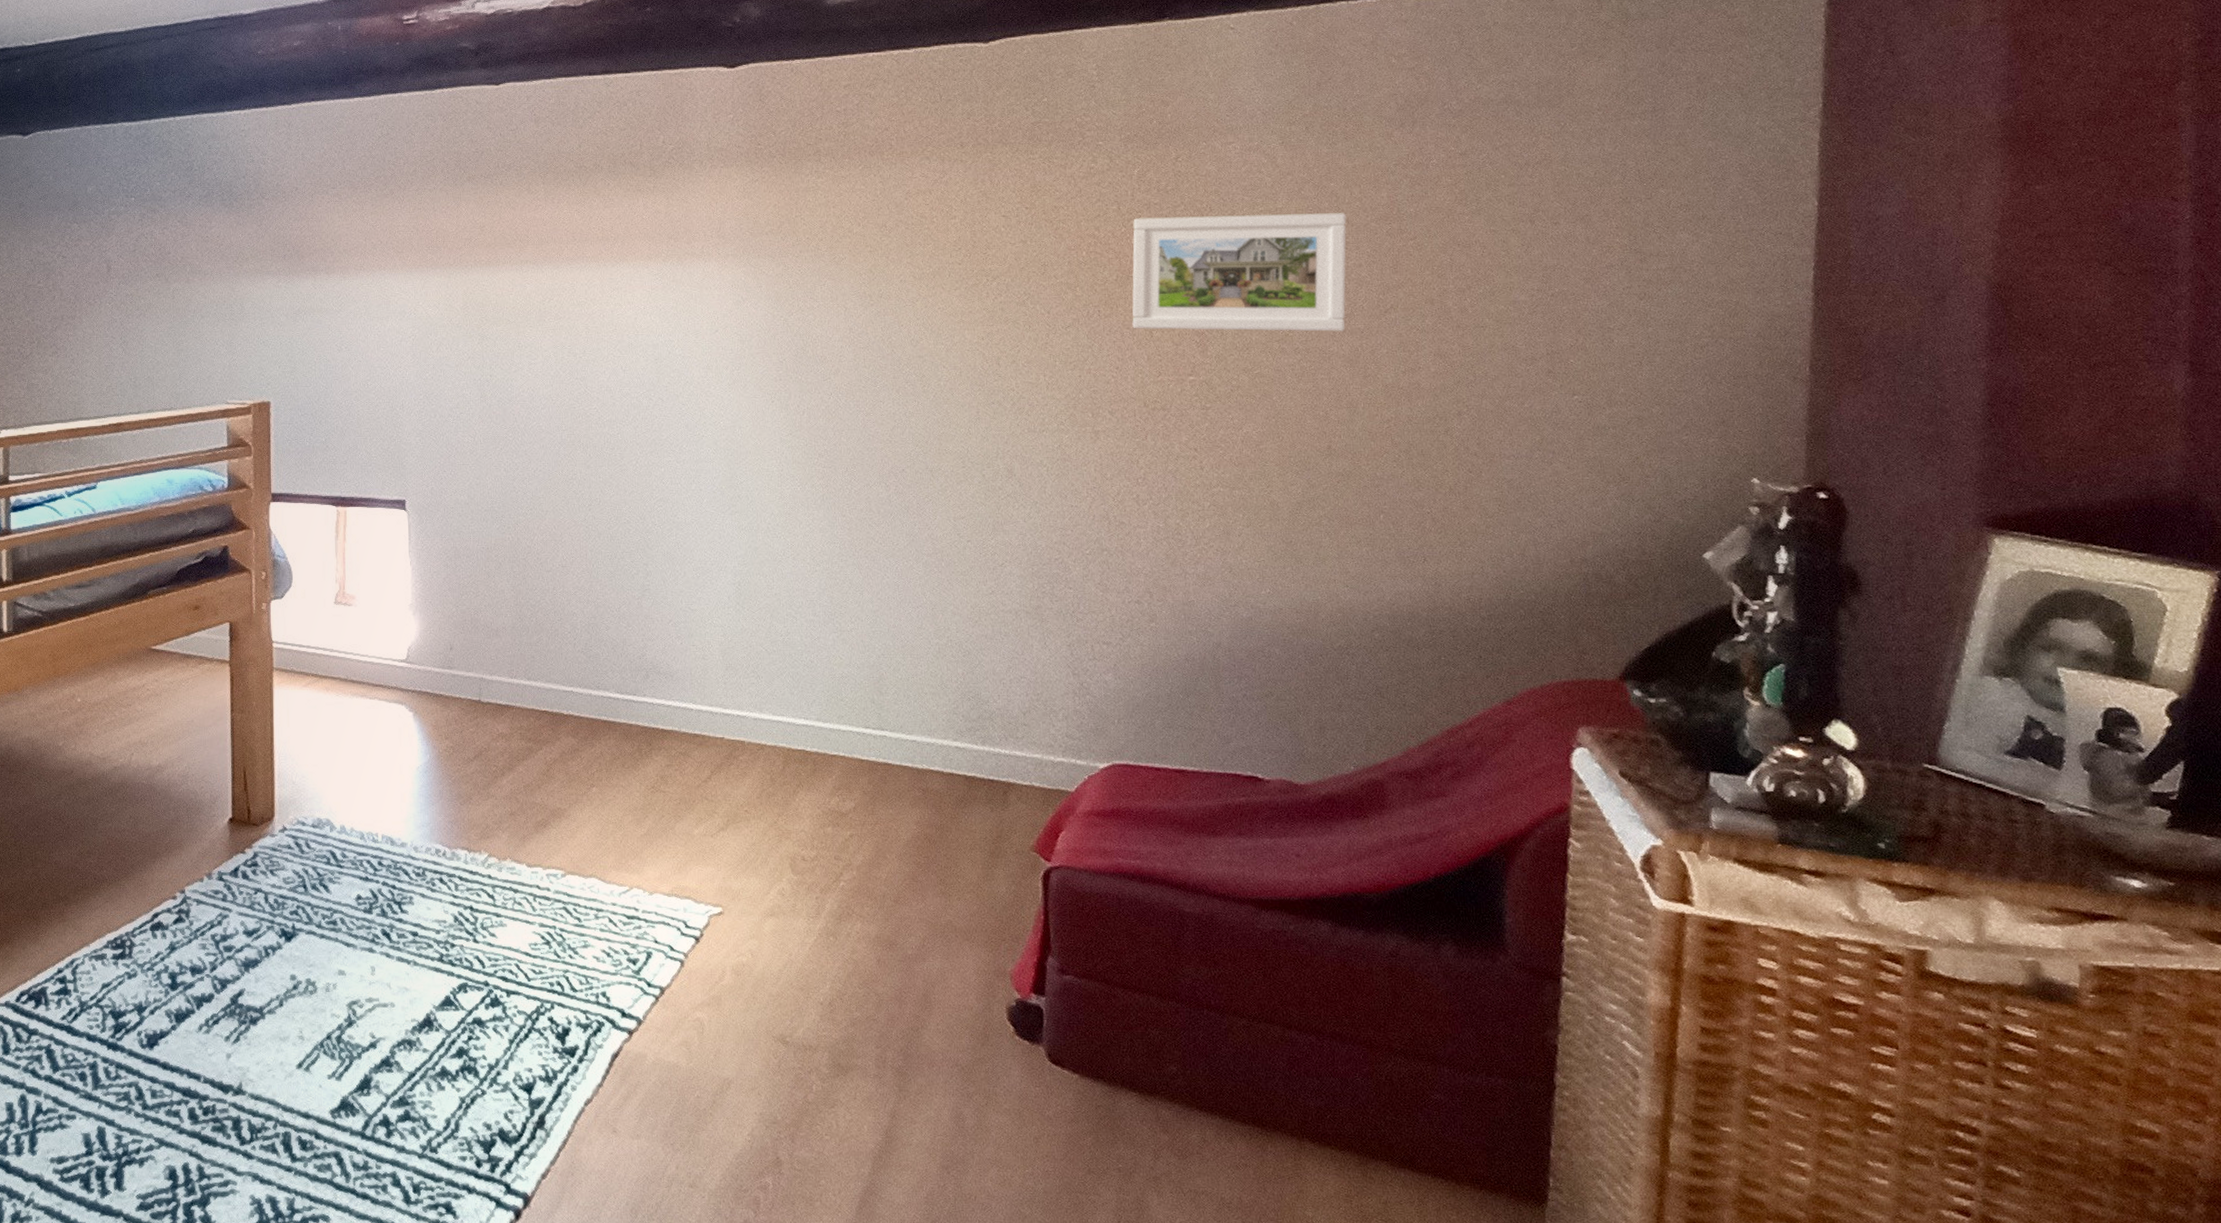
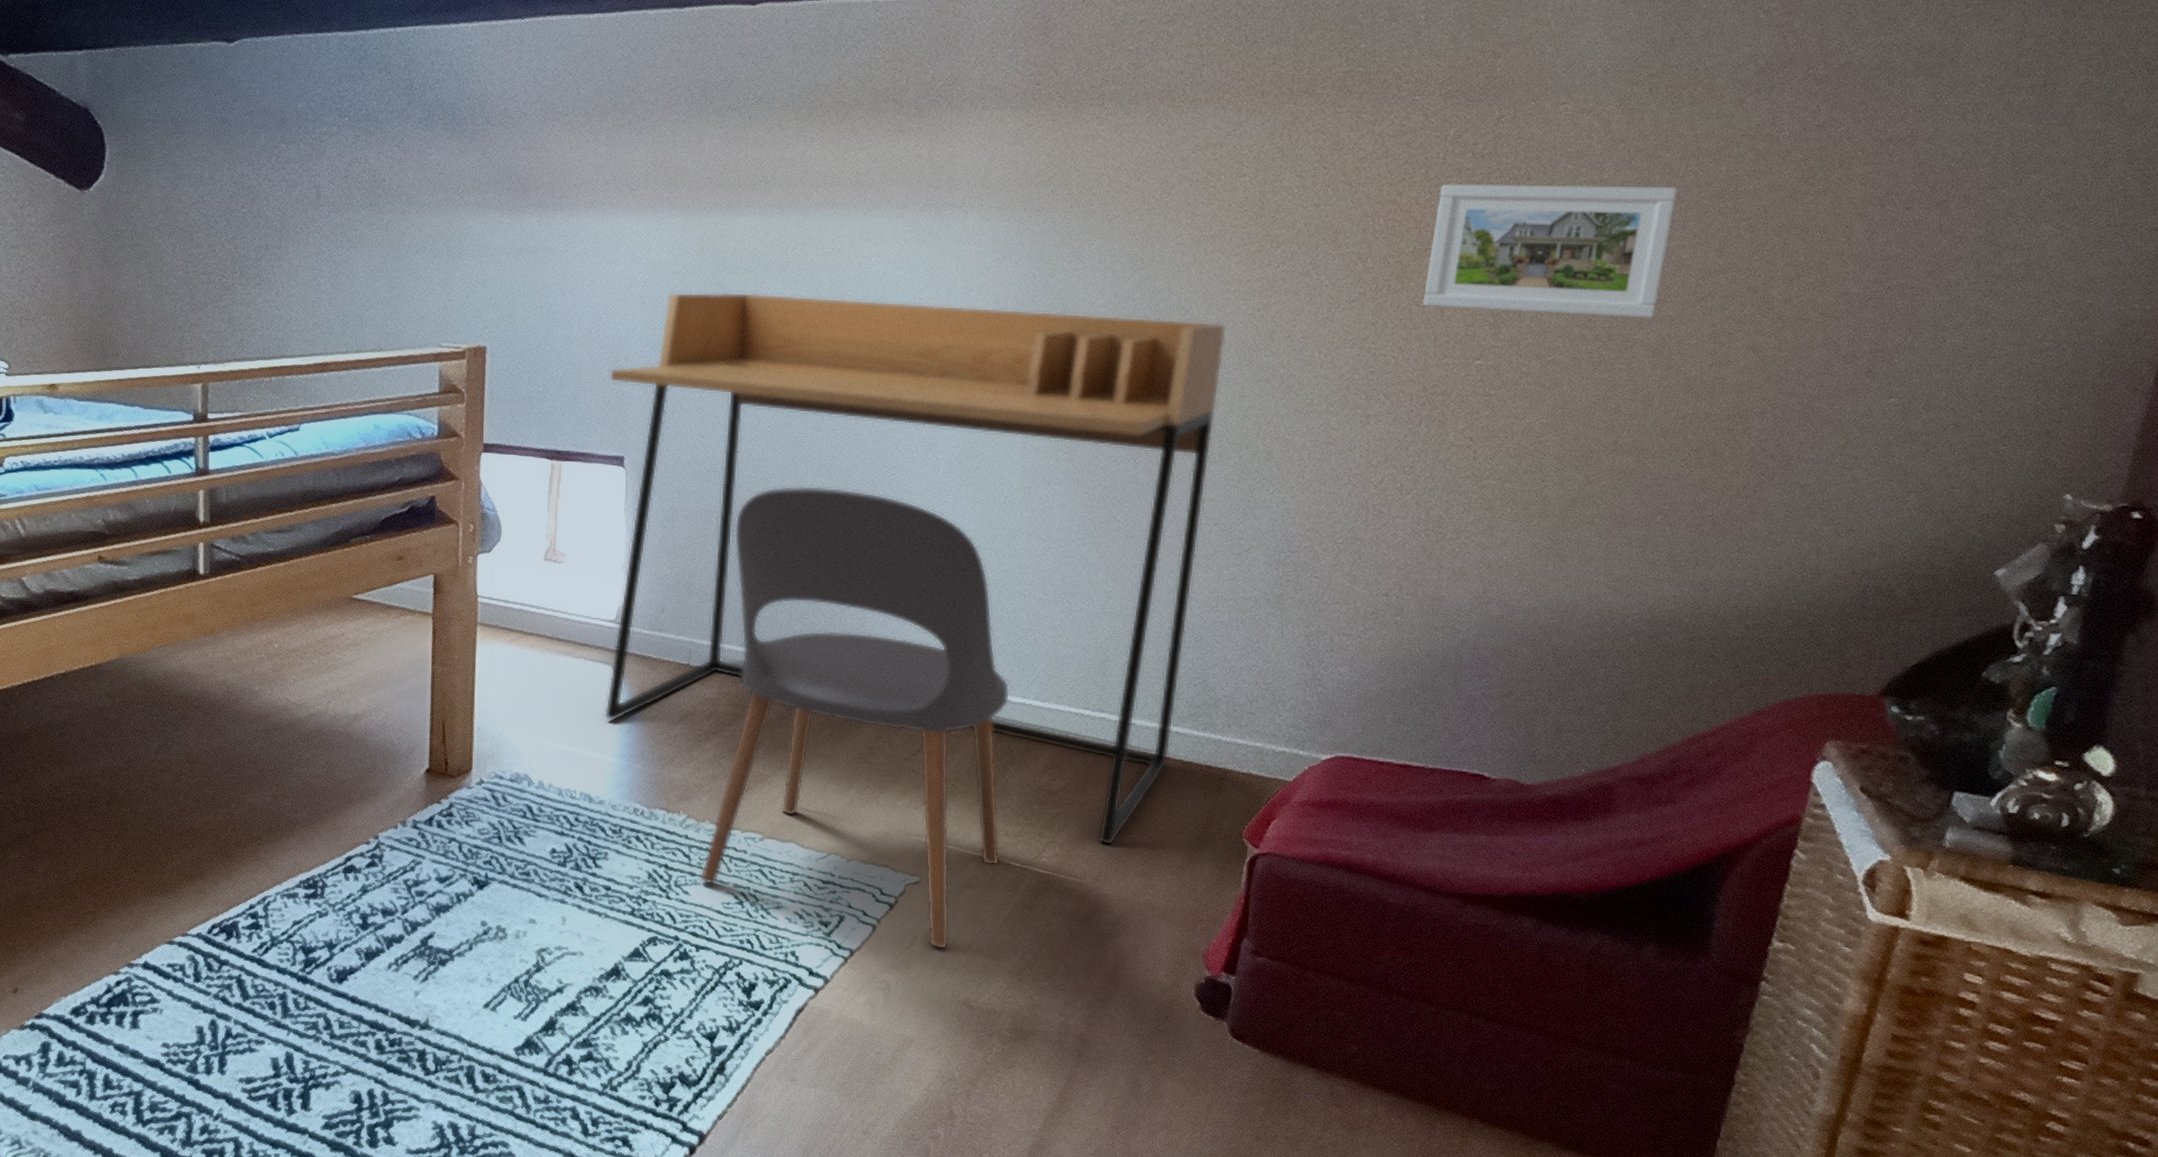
desk: none [387,341,957,866] -> present [604,292,1227,846]
chair: none [505,520,800,983] -> present [700,485,1010,950]

